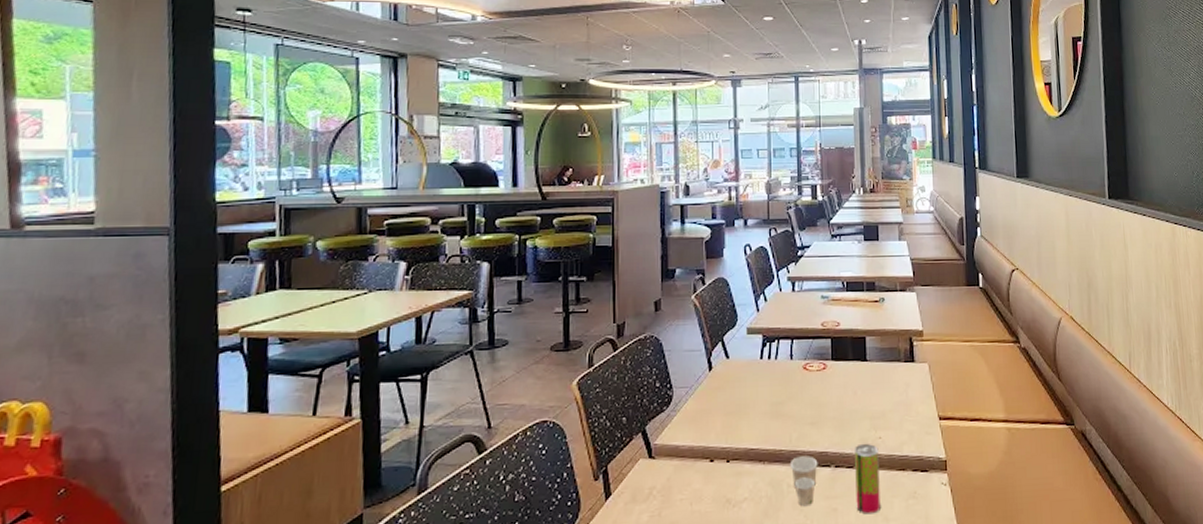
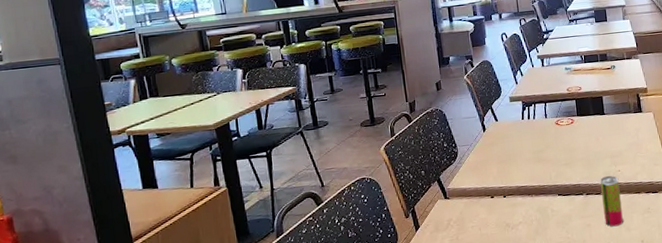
paper cup: present [789,456,818,507] -> none [551,188,574,225]

